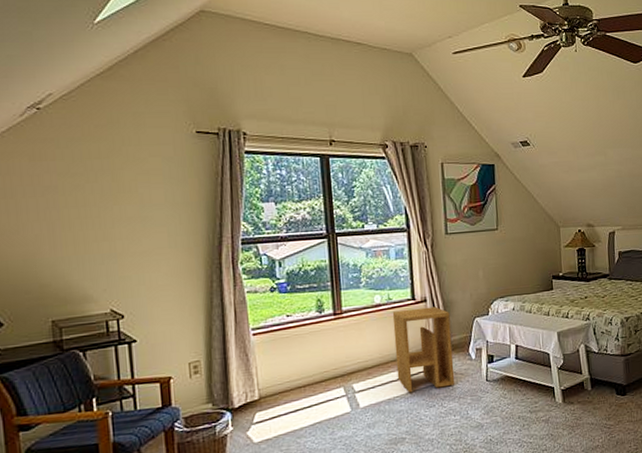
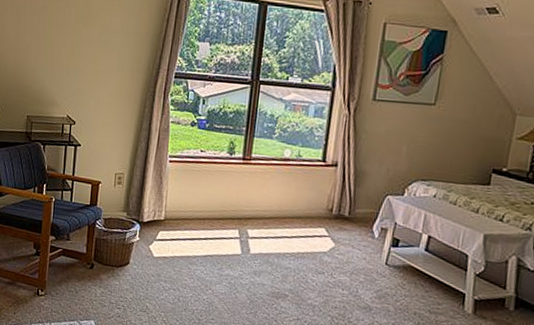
side table: present [392,306,455,393] -> none [291,169,360,258]

